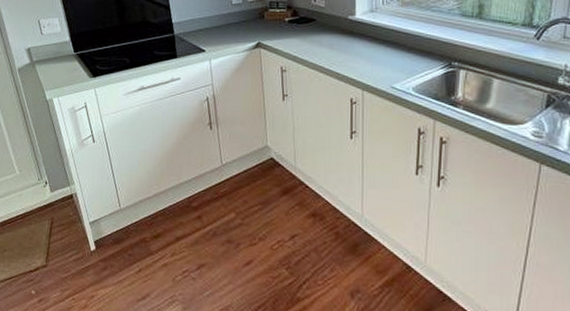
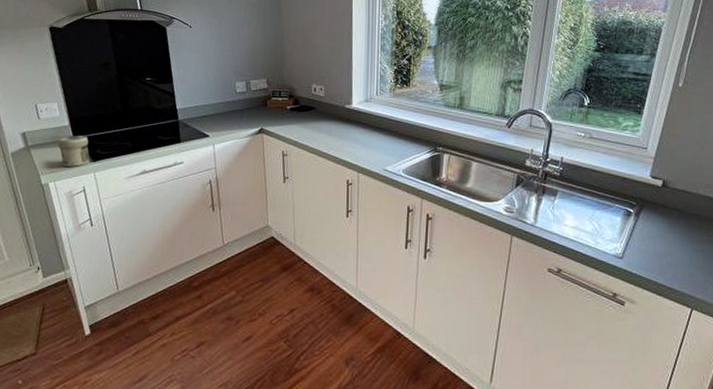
jar: none [60,51,90,82] -> present [57,136,90,167]

